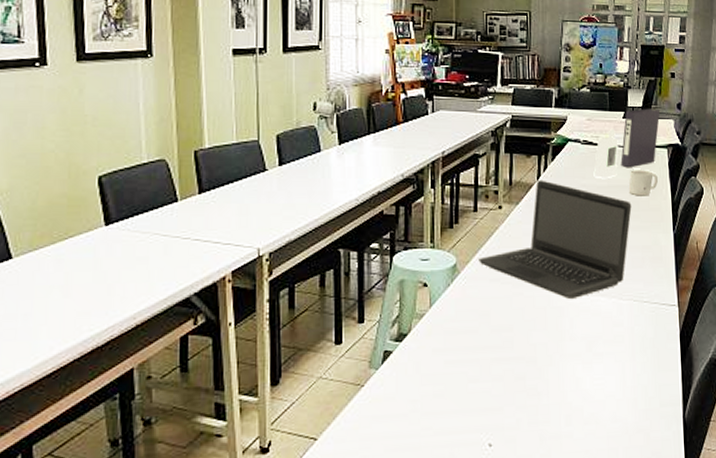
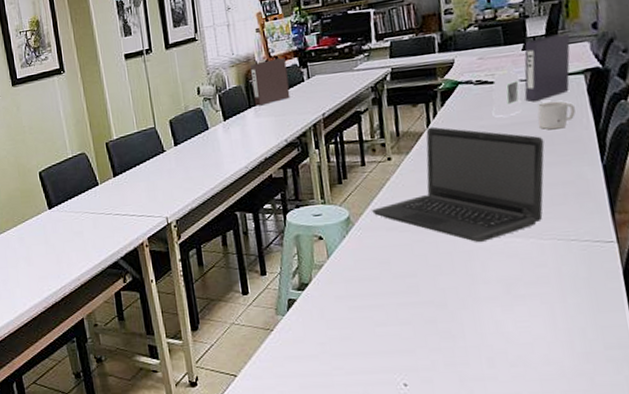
binder: none [374,84,412,134] -> present [250,57,291,106]

